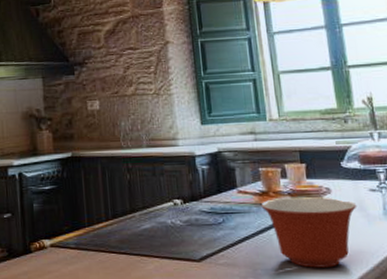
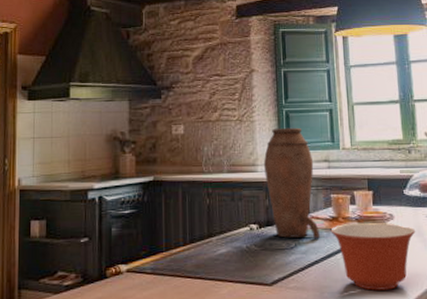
vase: none [184,99,249,213] -> present [263,127,320,238]

